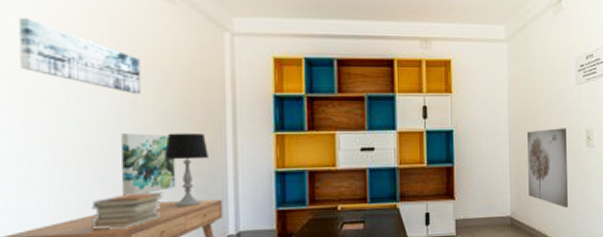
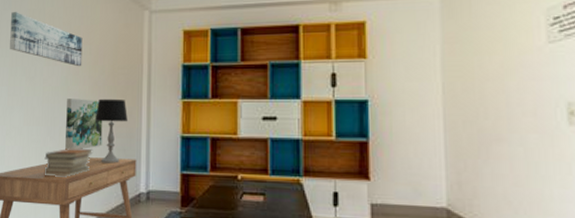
wall art: present [527,128,568,208] -> none [470,99,538,205]

